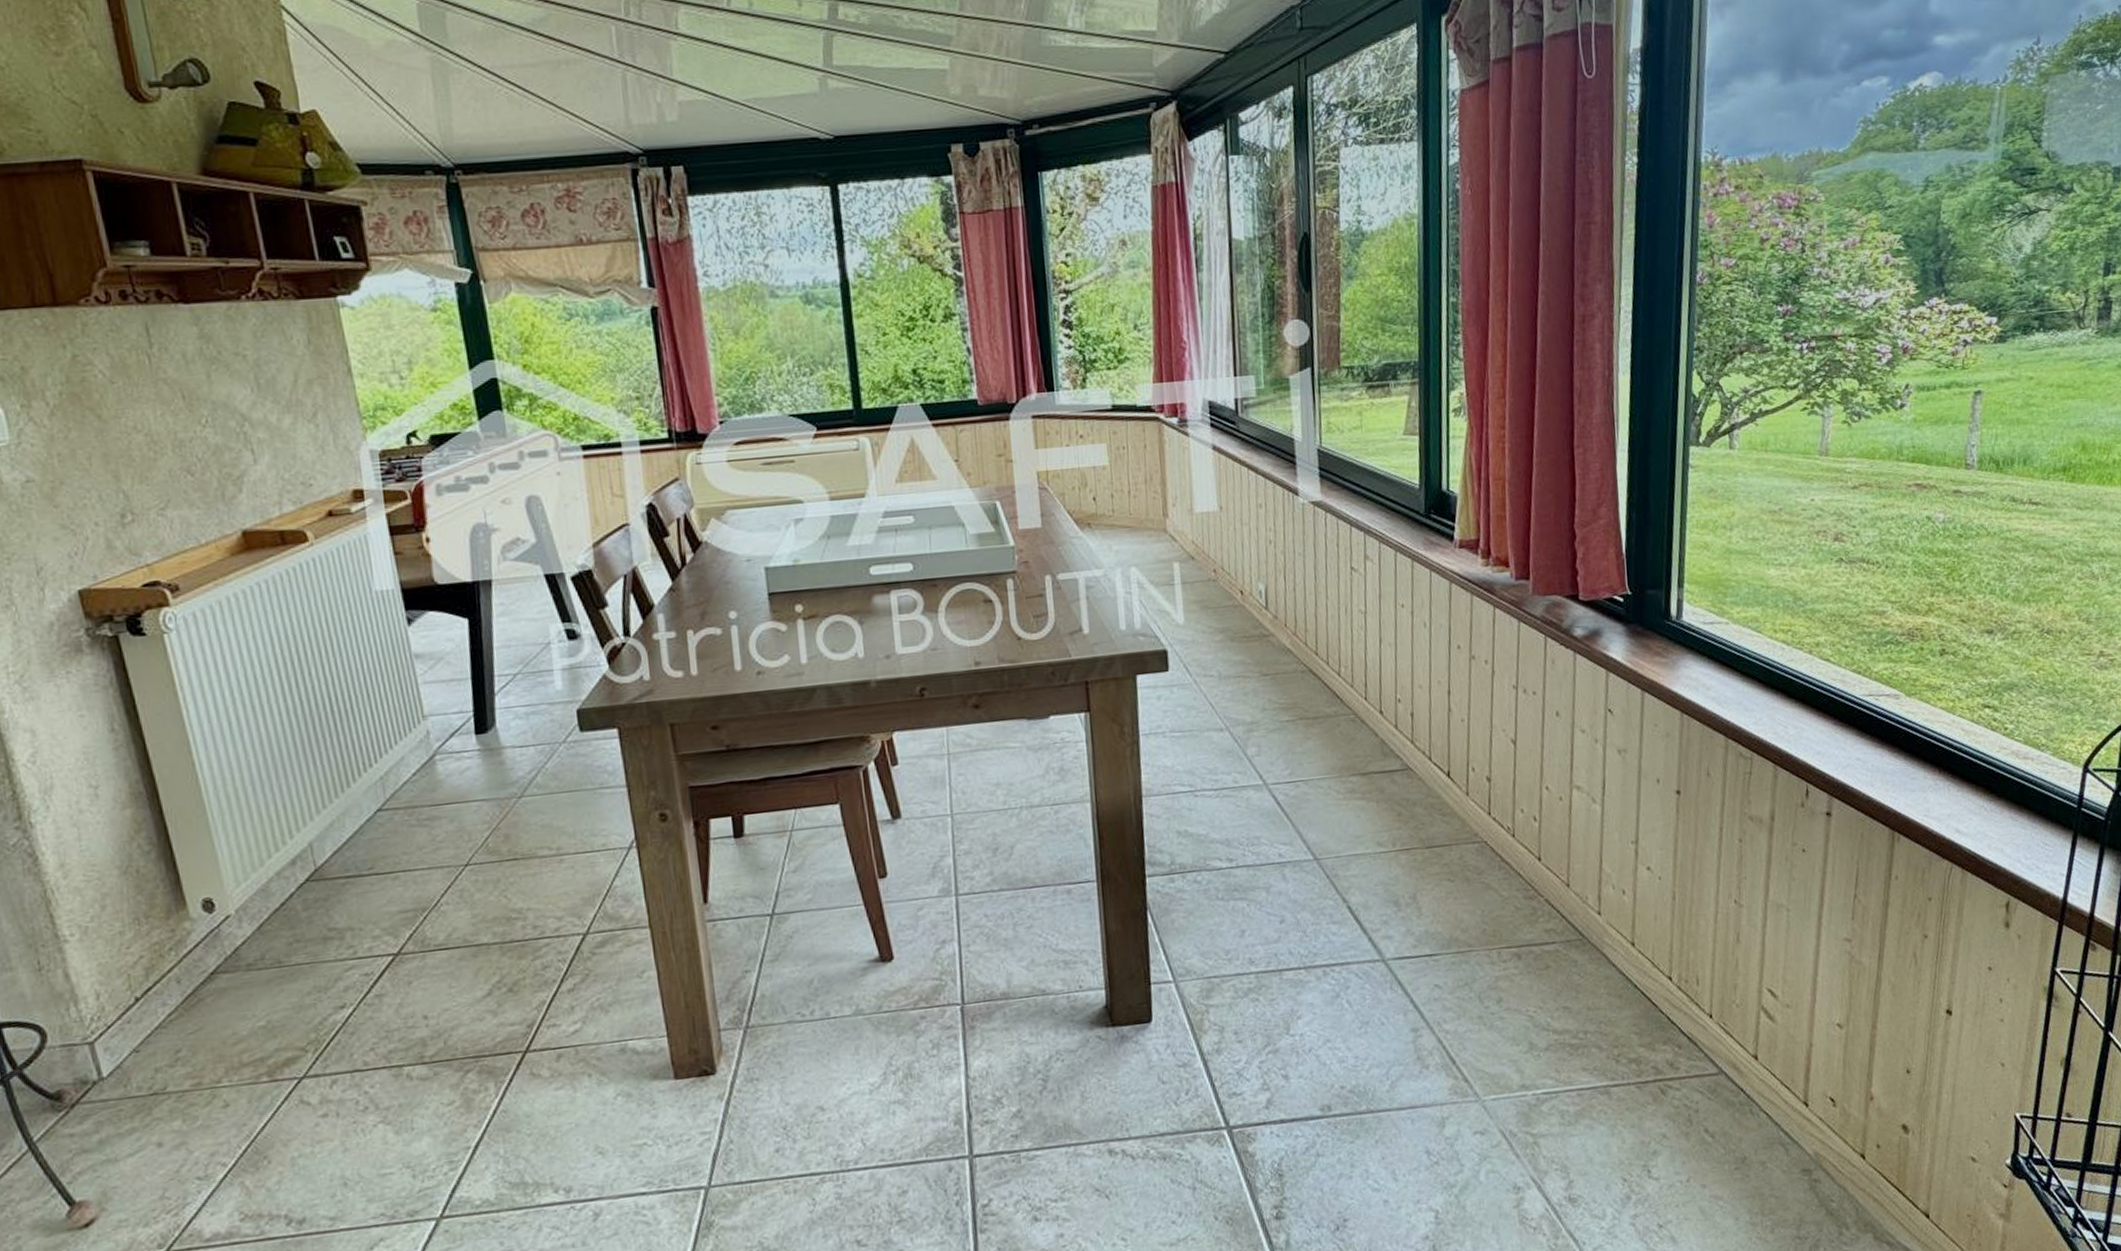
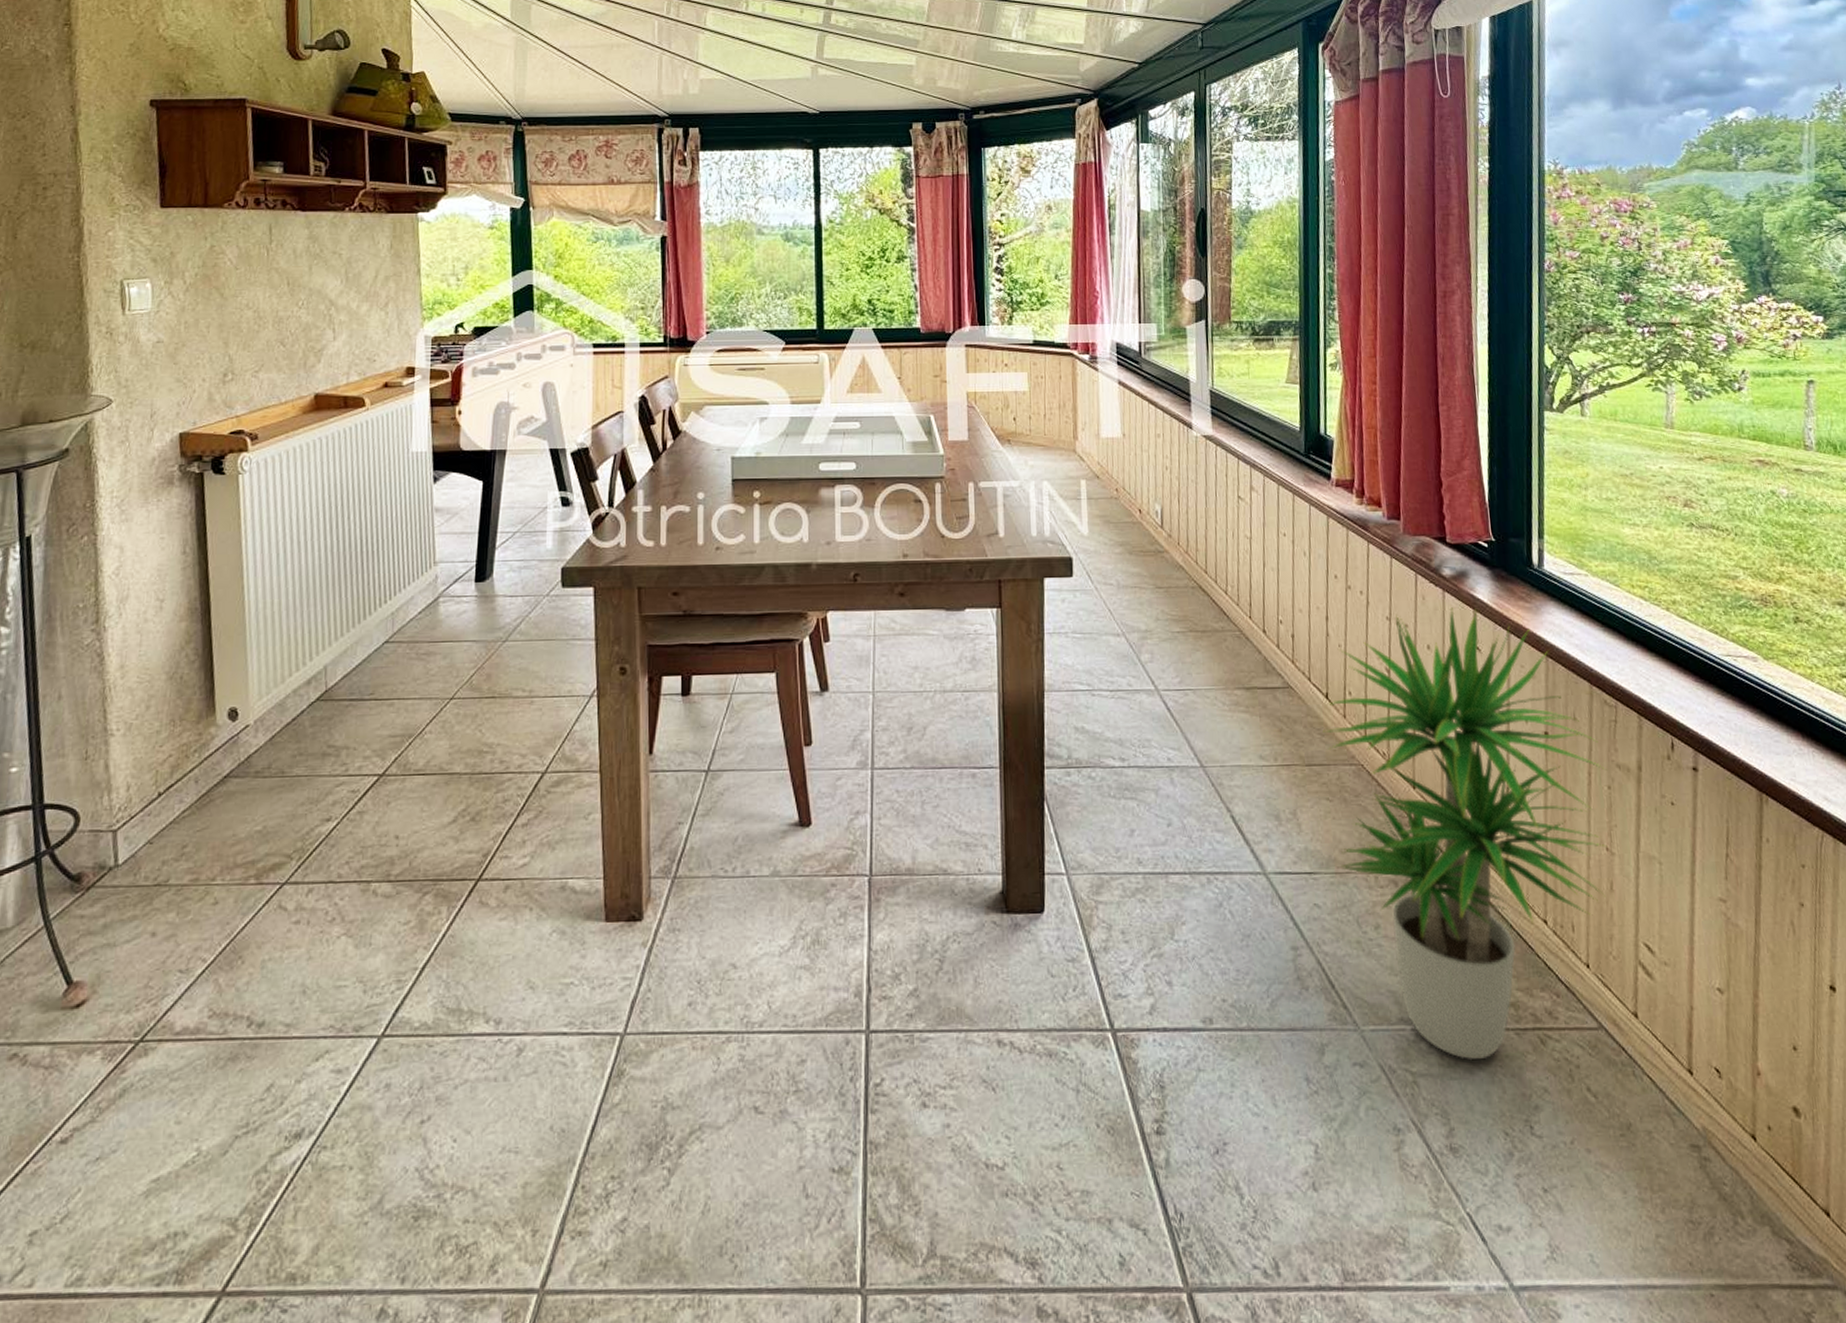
potted plant: none [1444,668,1739,1117] -> present [1323,607,1608,1061]

